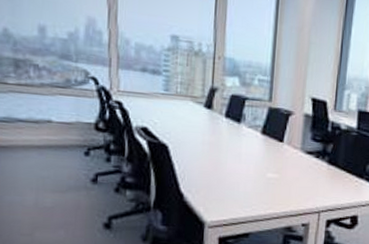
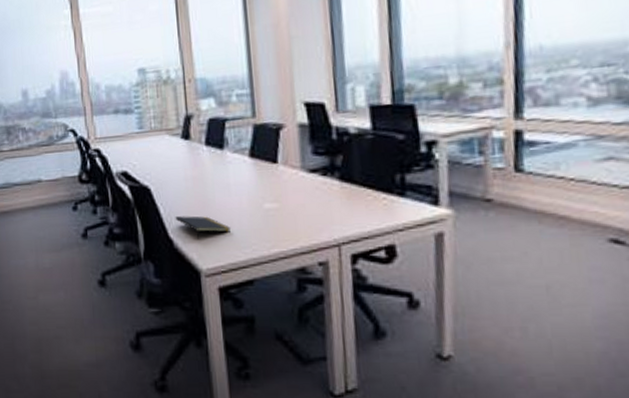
notepad: none [188,174,236,195] -> present [175,216,230,238]

